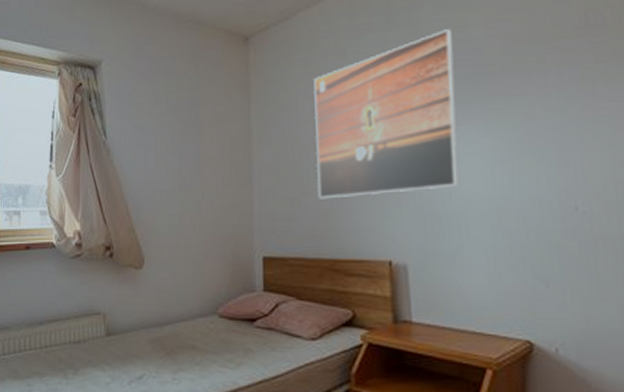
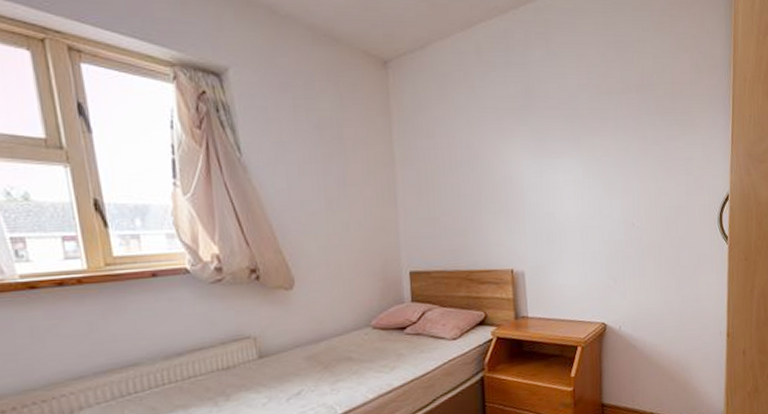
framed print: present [314,29,460,199] -> none [448,75,561,219]

